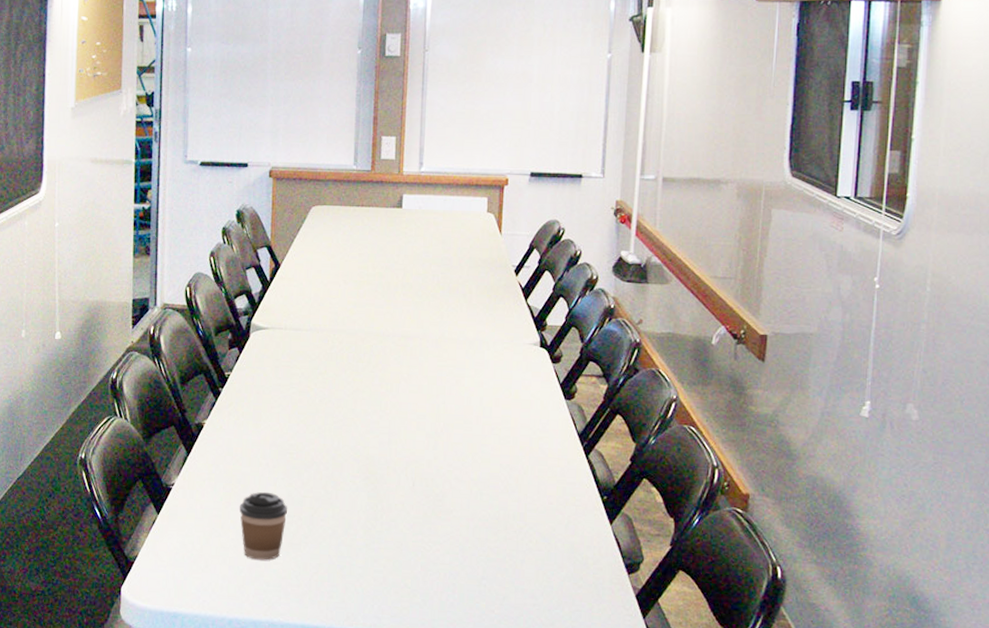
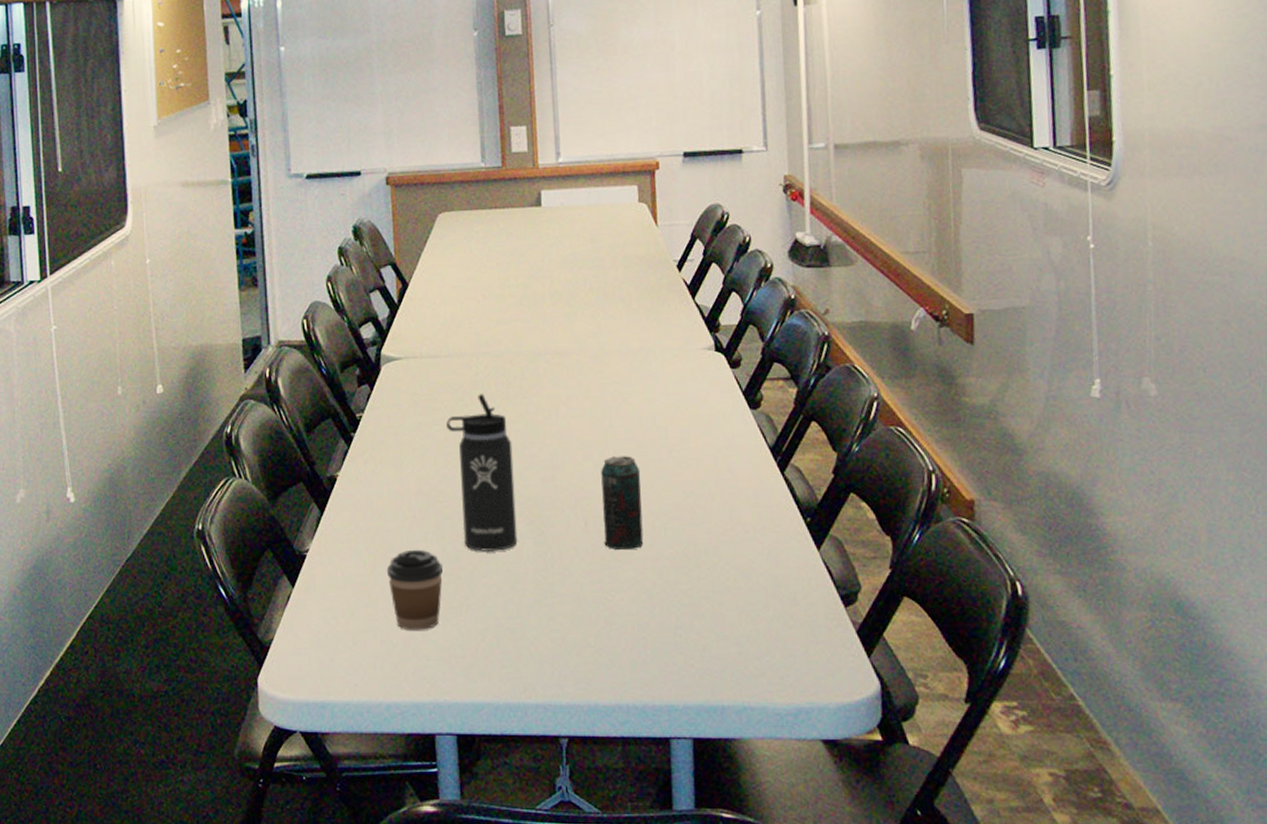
thermos bottle: none [302,365,357,500] -> present [446,394,518,553]
beverage can: none [428,429,465,510] -> present [601,456,644,551]

